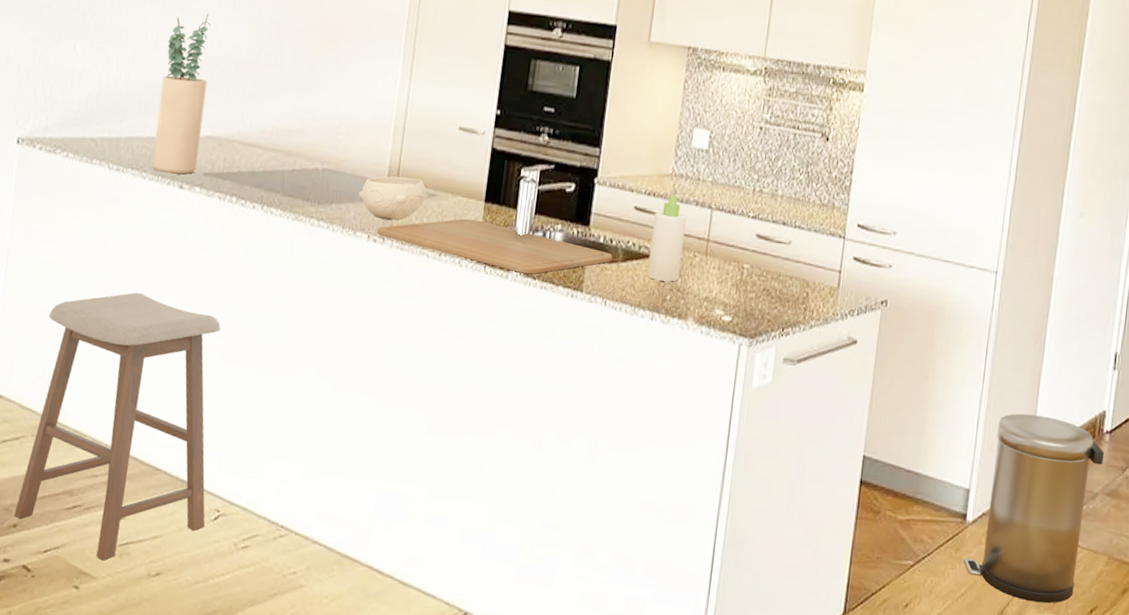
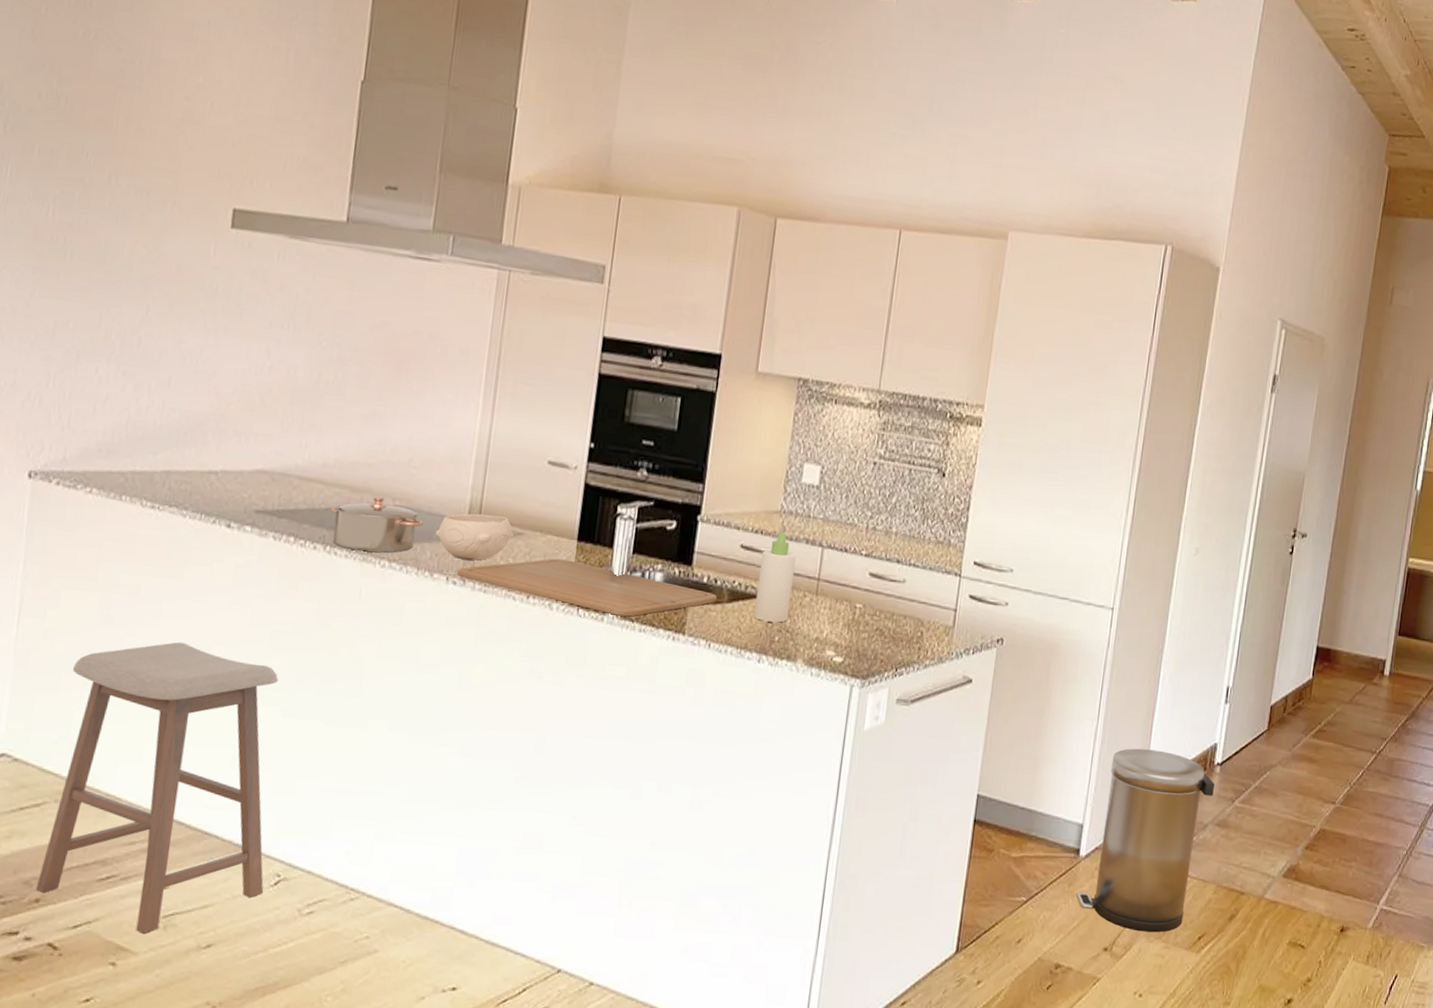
vase: present [151,13,211,175] -> none [193,334,261,512]
cooking pot: none [268,159,348,213] -> present [330,496,423,553]

